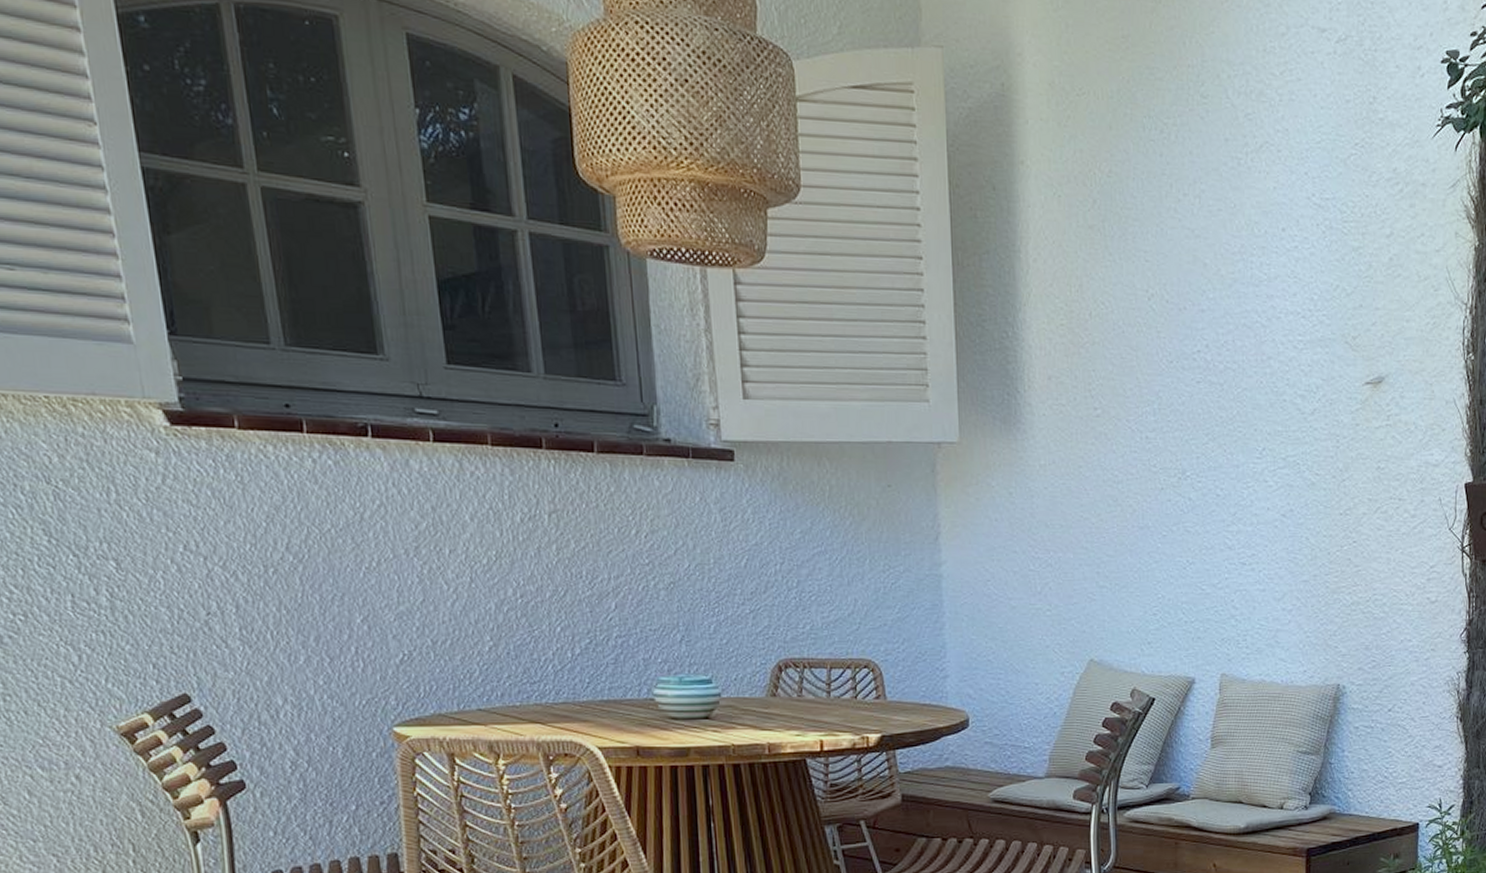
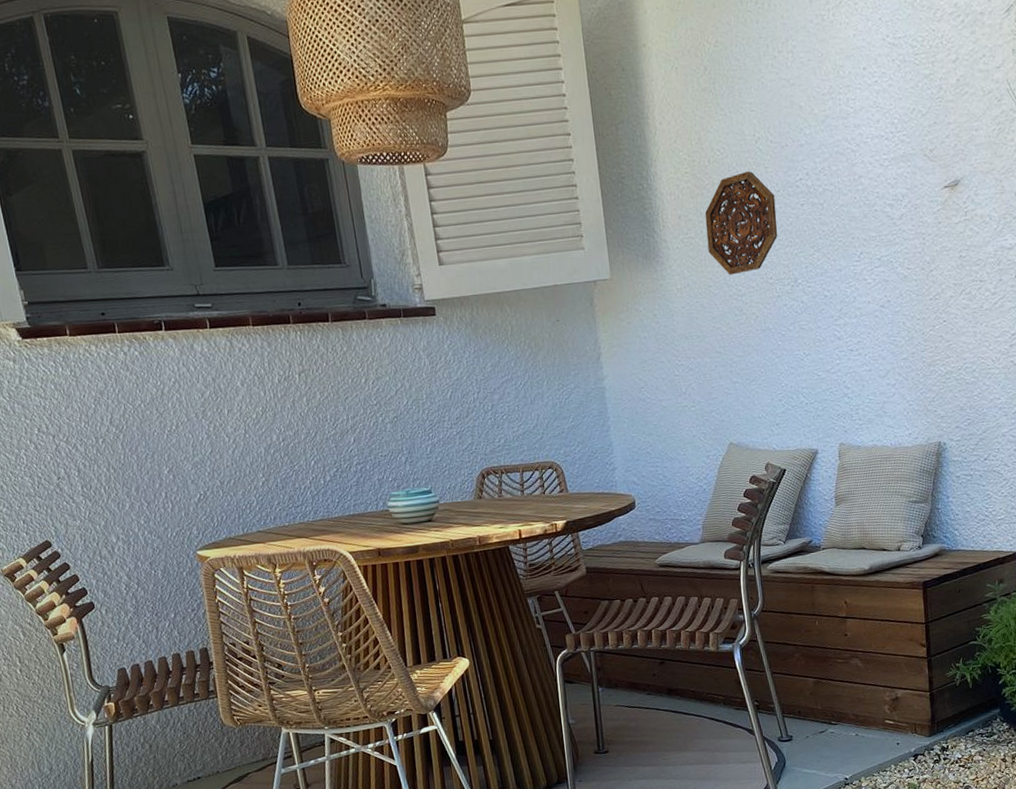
decorative platter: none [1080,333,1167,456] -> present [704,171,778,275]

